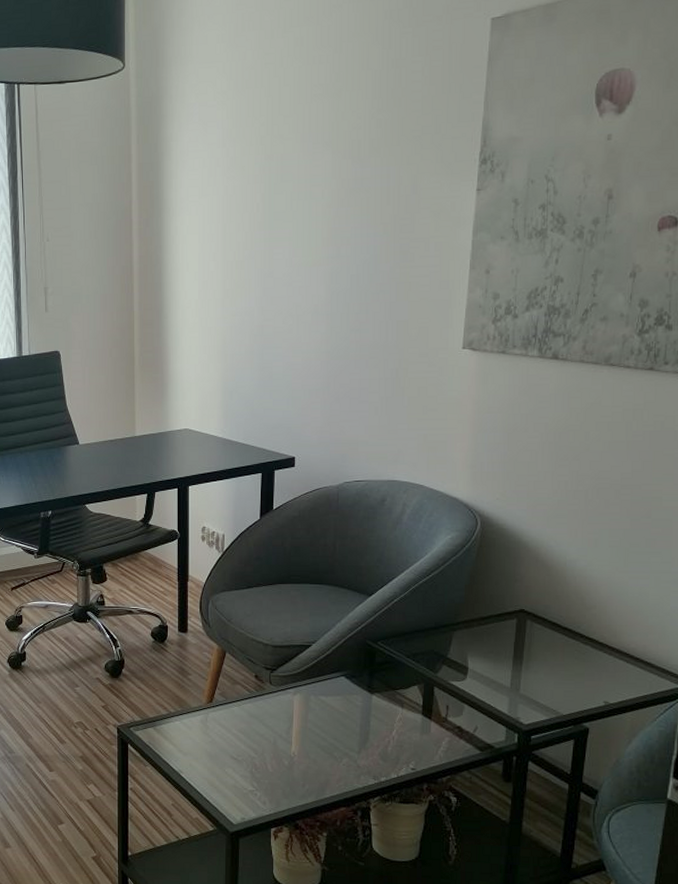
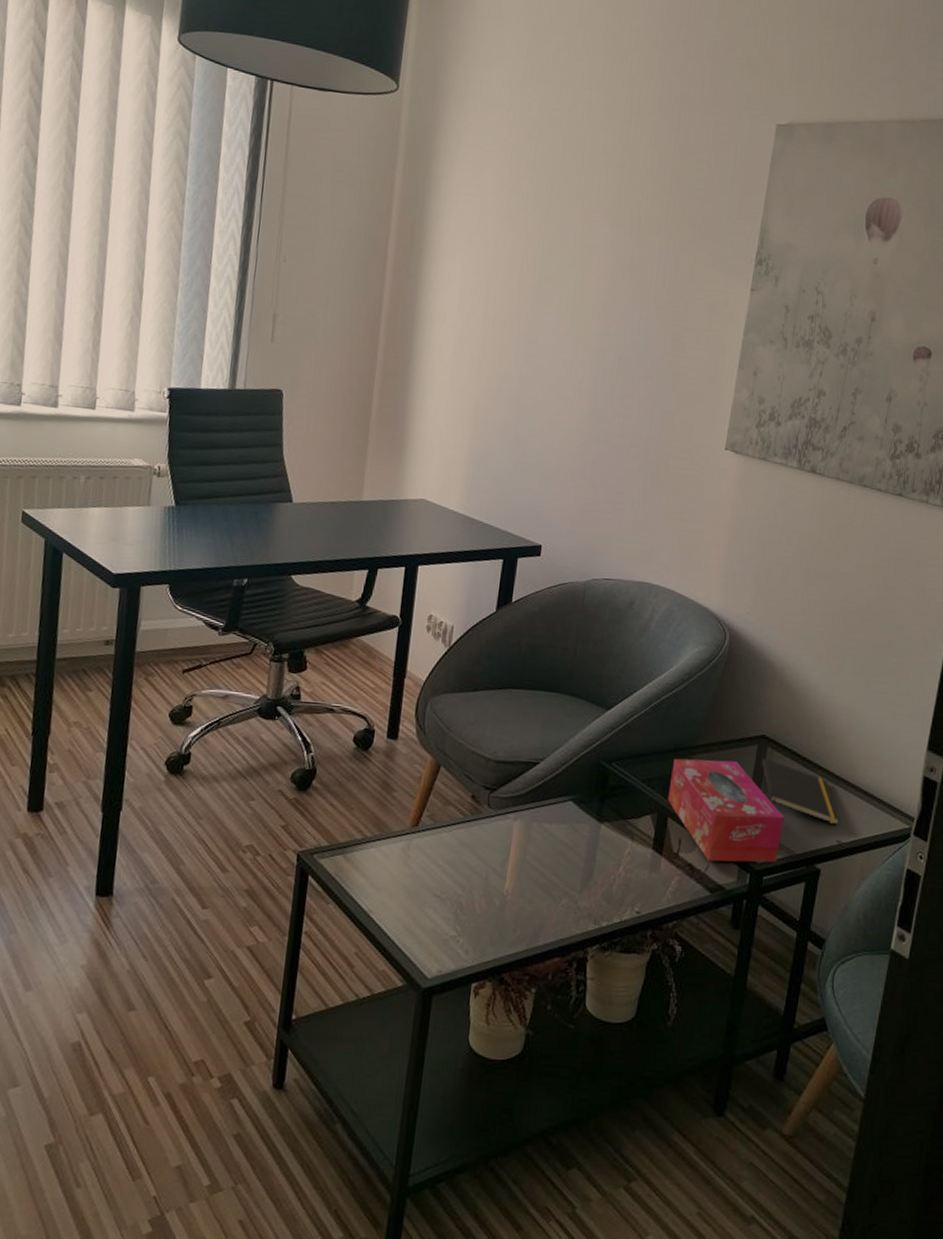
tissue box: none [433,634,549,724] -> present [668,758,785,863]
notepad: none [522,630,607,688] -> present [761,758,841,825]

